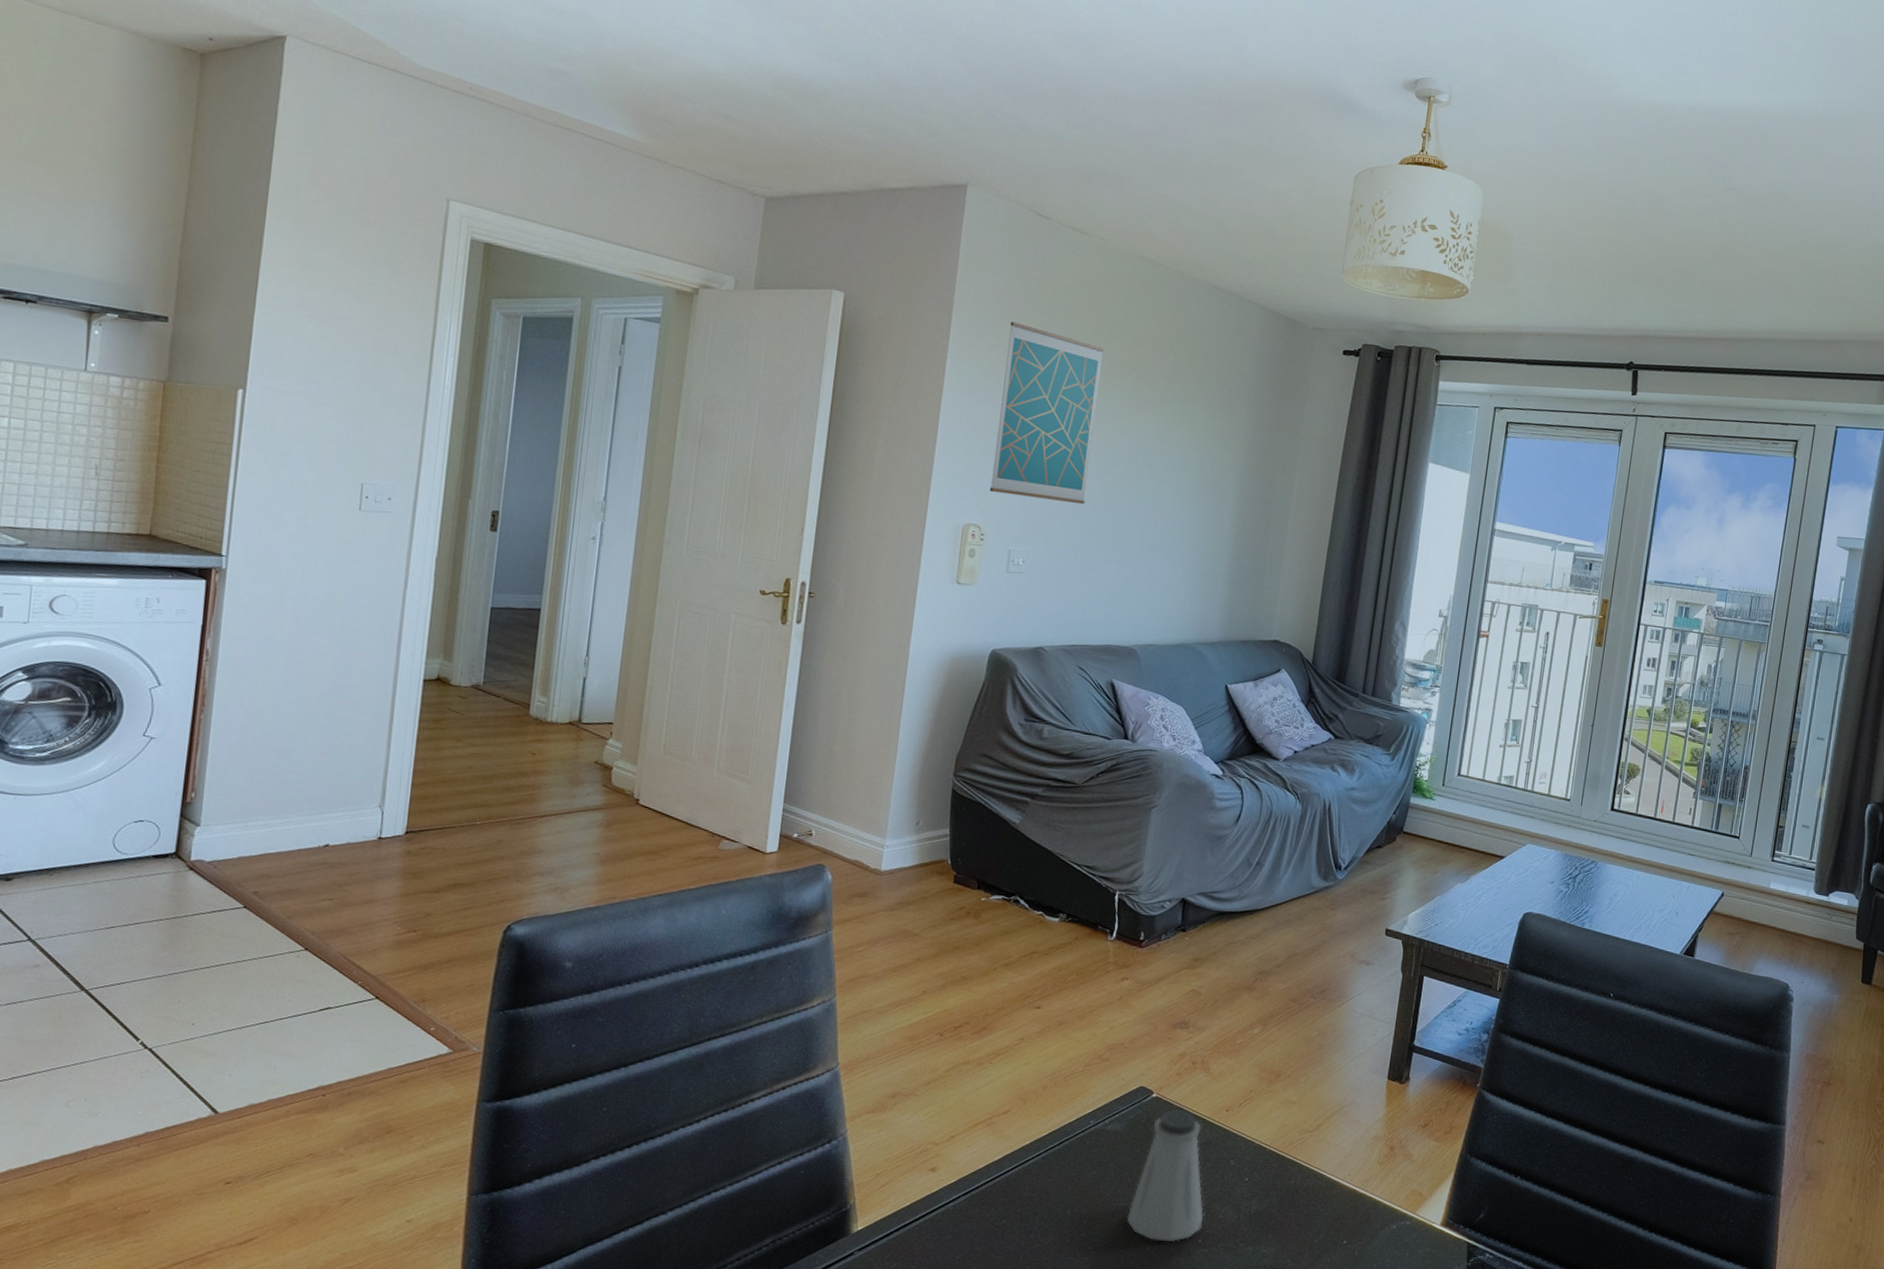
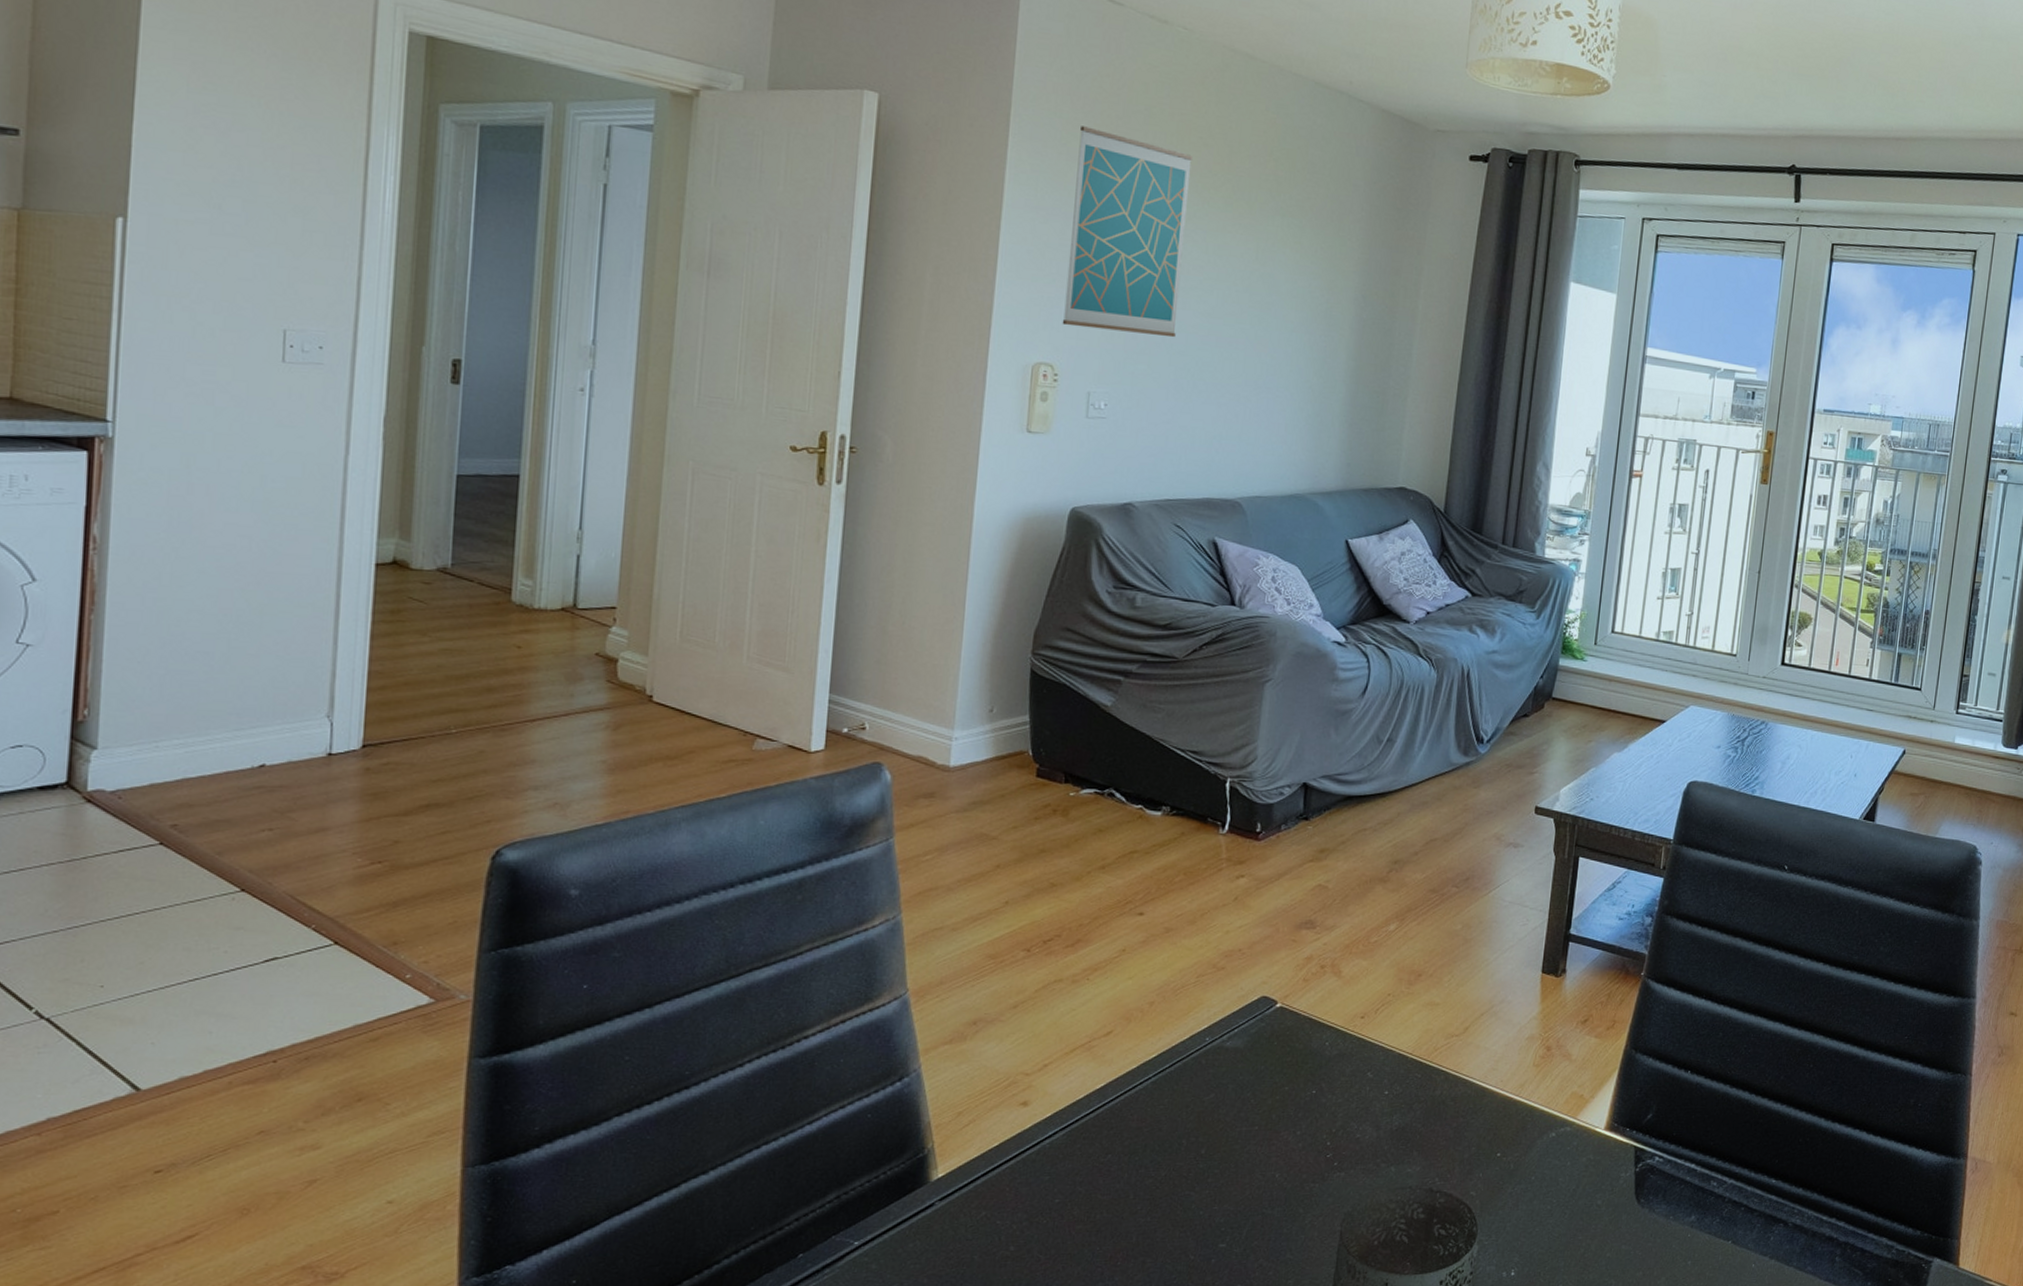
saltshaker: present [1126,1108,1204,1243] -> none [1251,1018,1340,1168]

